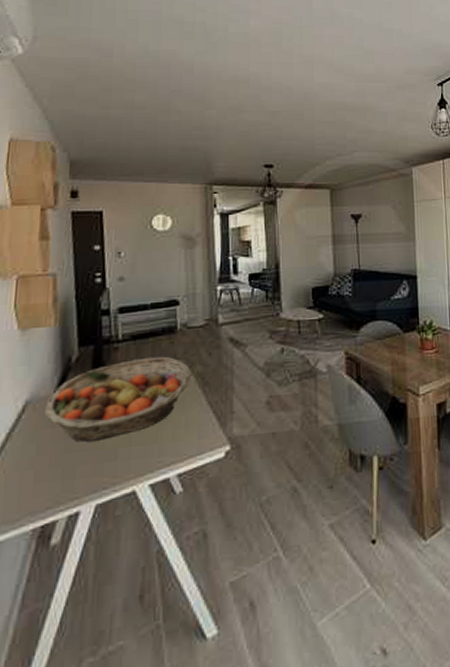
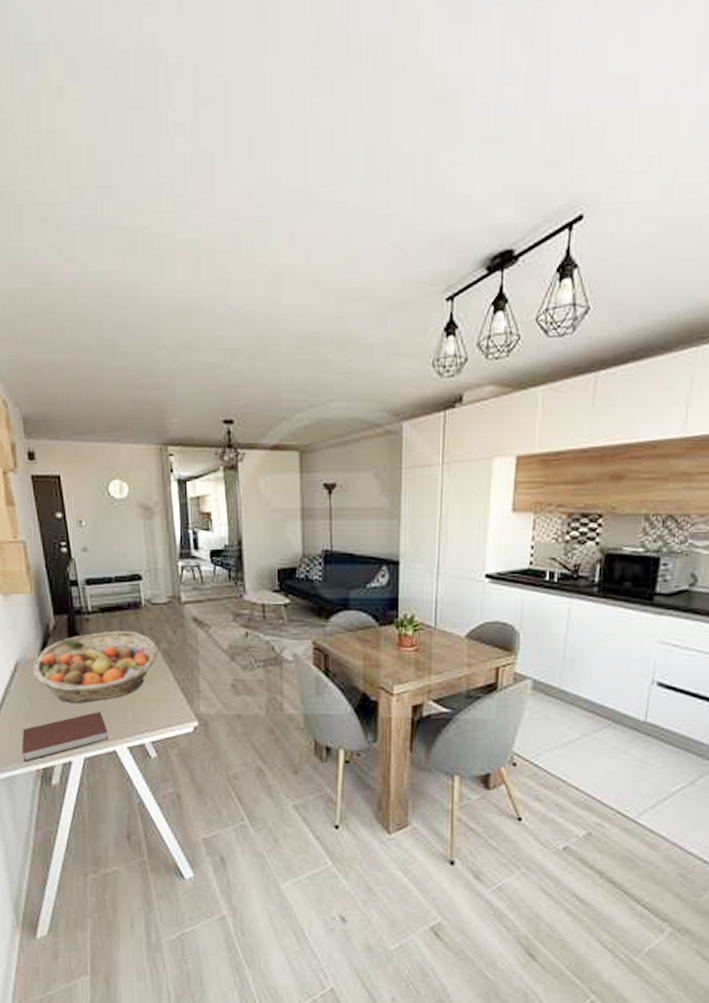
notebook: none [16,448,127,522] -> present [21,712,108,762]

